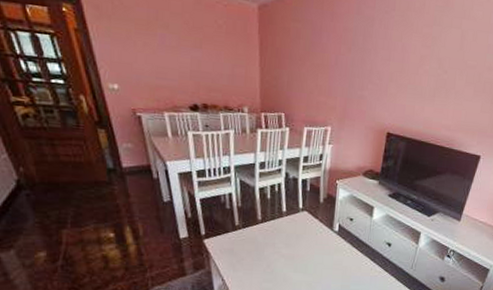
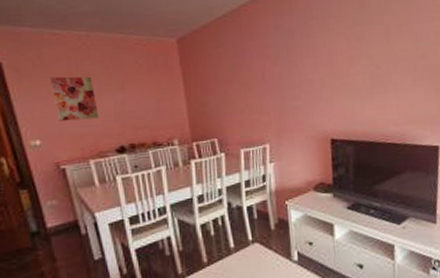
wall art: none [129,22,176,73] -> present [49,76,99,121]

